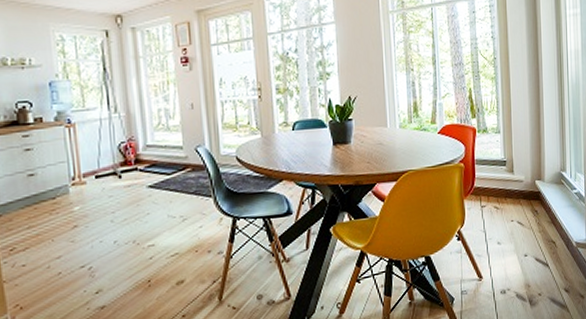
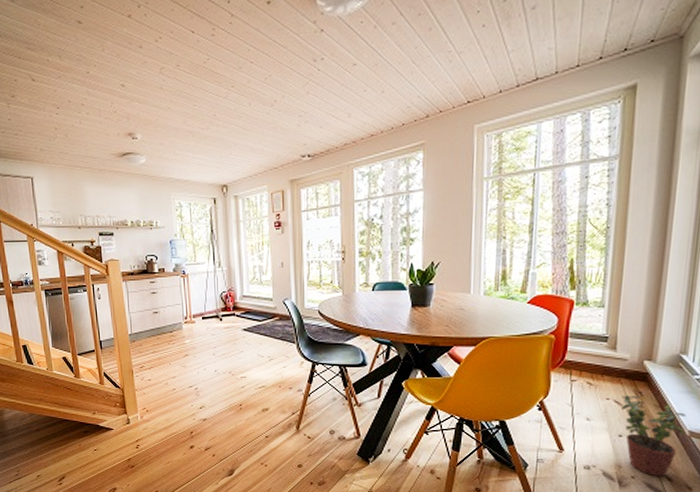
potted plant: none [522,214,572,291] -> present [621,394,686,477]

